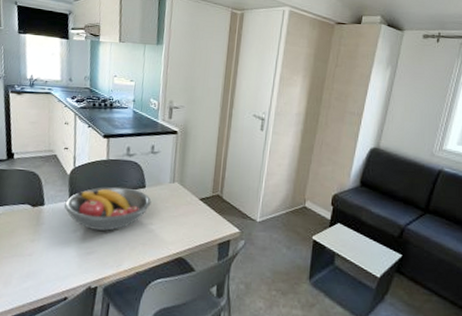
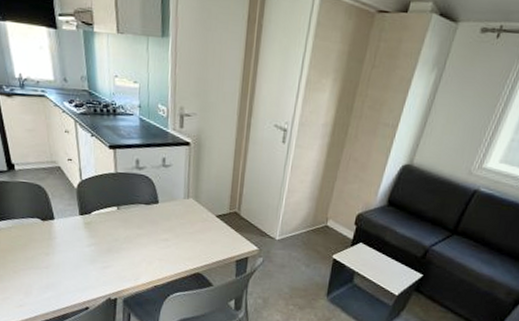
fruit bowl: present [64,186,152,231] -> none [74,201,166,246]

